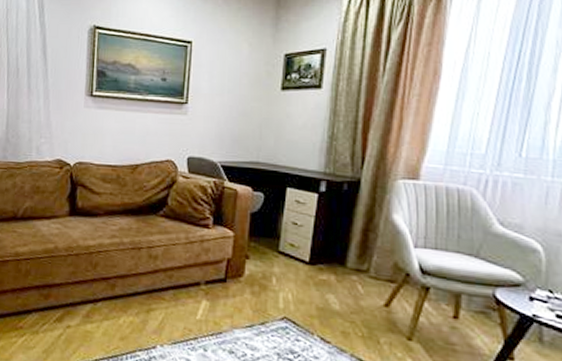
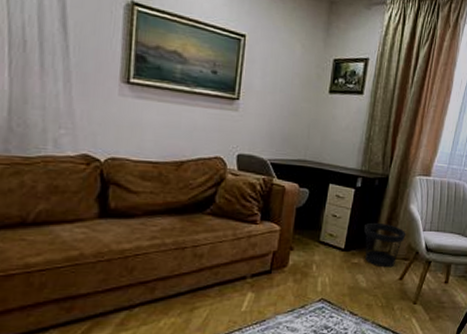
wastebasket: none [331,233,390,290] -> present [363,222,406,268]

